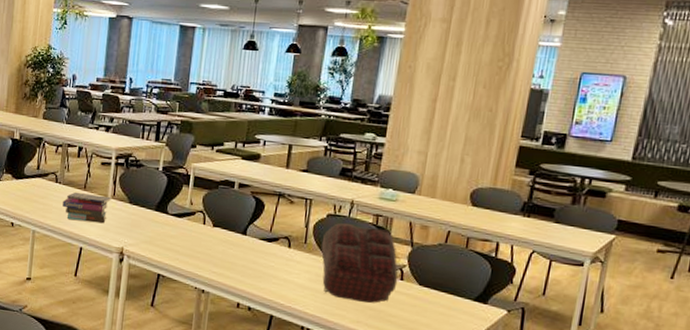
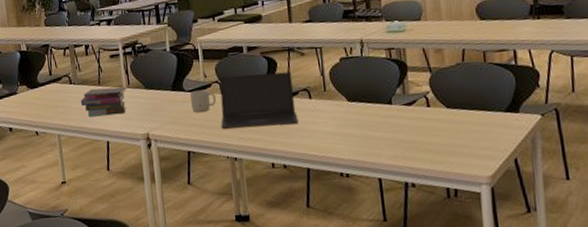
mug: none [171,215,197,239] -> present [190,89,216,113]
laptop: none [196,208,277,269] -> present [219,71,299,129]
backpack: present [321,223,398,304] -> none [340,61,425,138]

